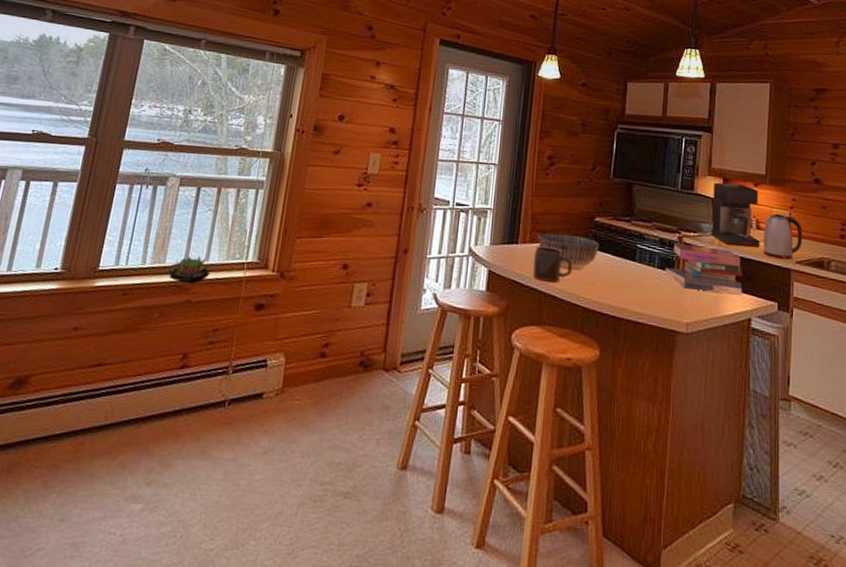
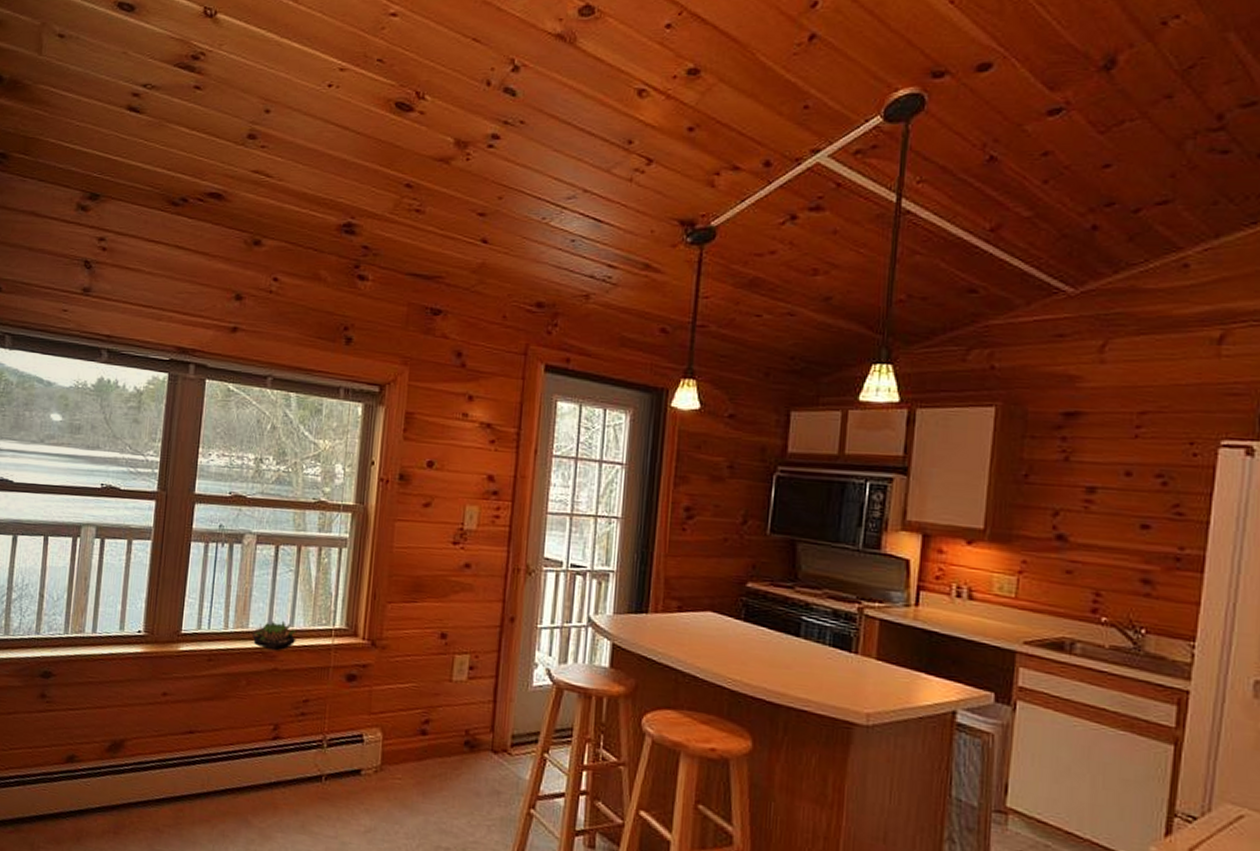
mug: present [533,245,572,282] -> none [667,615,717,660]
bowl: present [538,232,600,270] -> none [673,600,753,646]
books: present [665,242,742,295] -> none [839,615,946,682]
coffee maker: present [711,182,760,247] -> none [903,539,972,623]
kettle: present [763,214,803,261] -> none [977,580,1035,640]

